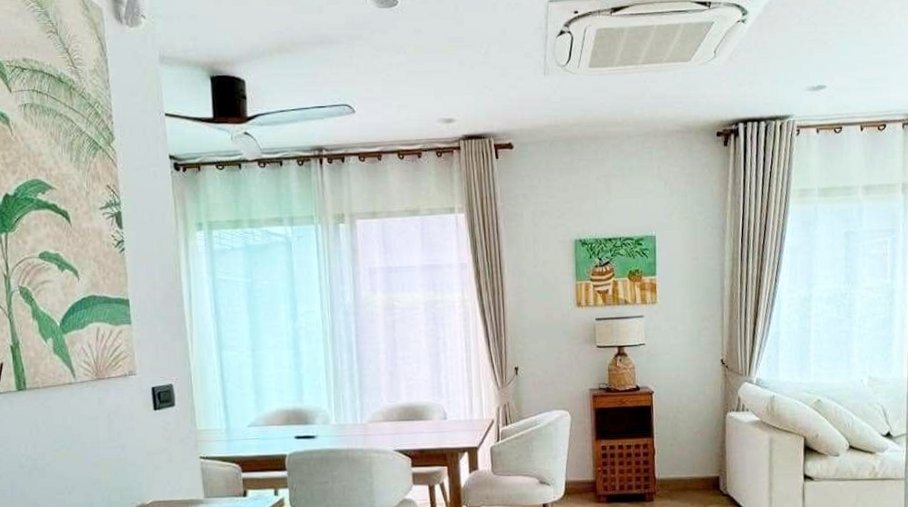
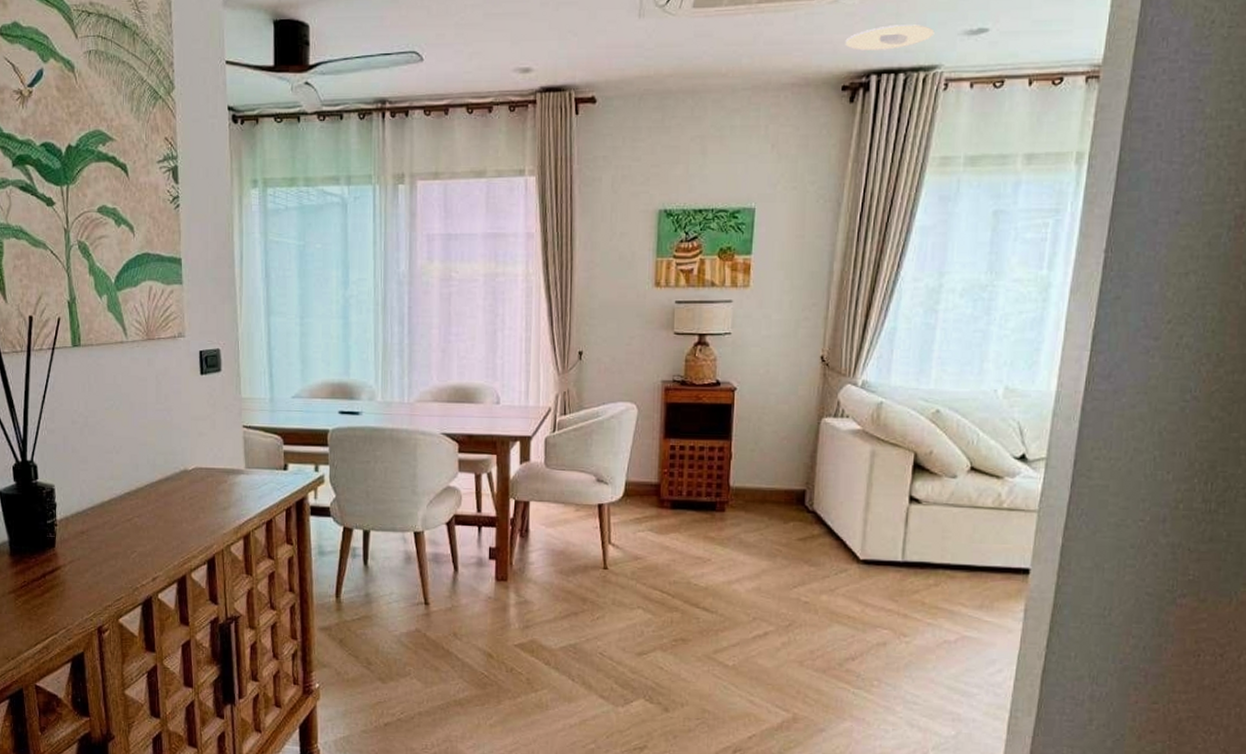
recessed light: none [716,82,785,103] -> present [845,24,935,51]

